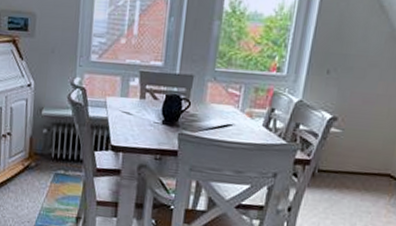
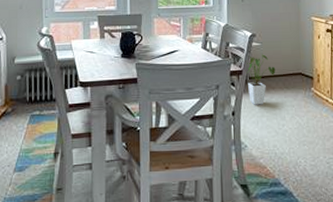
house plant: none [313,142,356,205] -> present [246,53,276,105]

